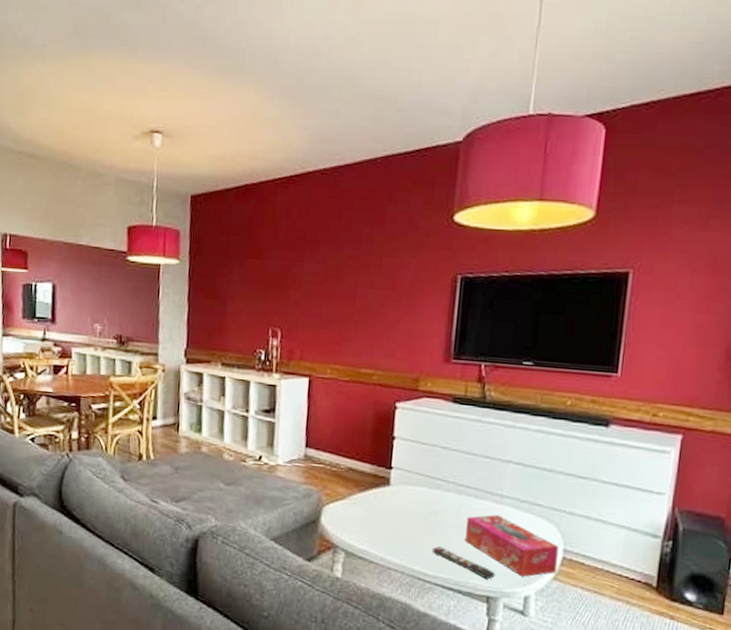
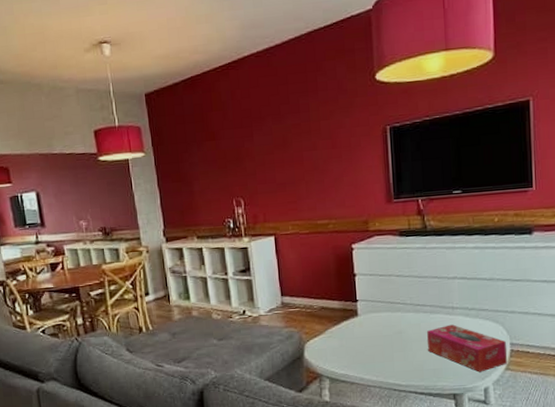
remote control: present [431,546,495,580] -> none [401,360,458,380]

